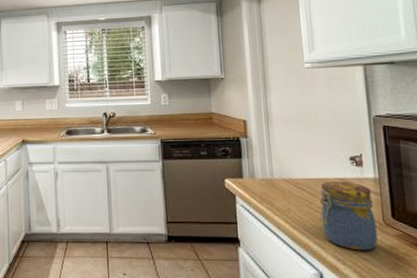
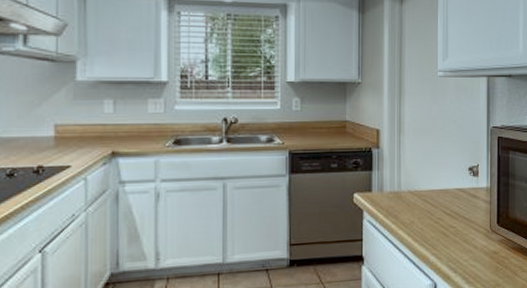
jar: present [319,181,378,251] -> none [438,191,485,258]

